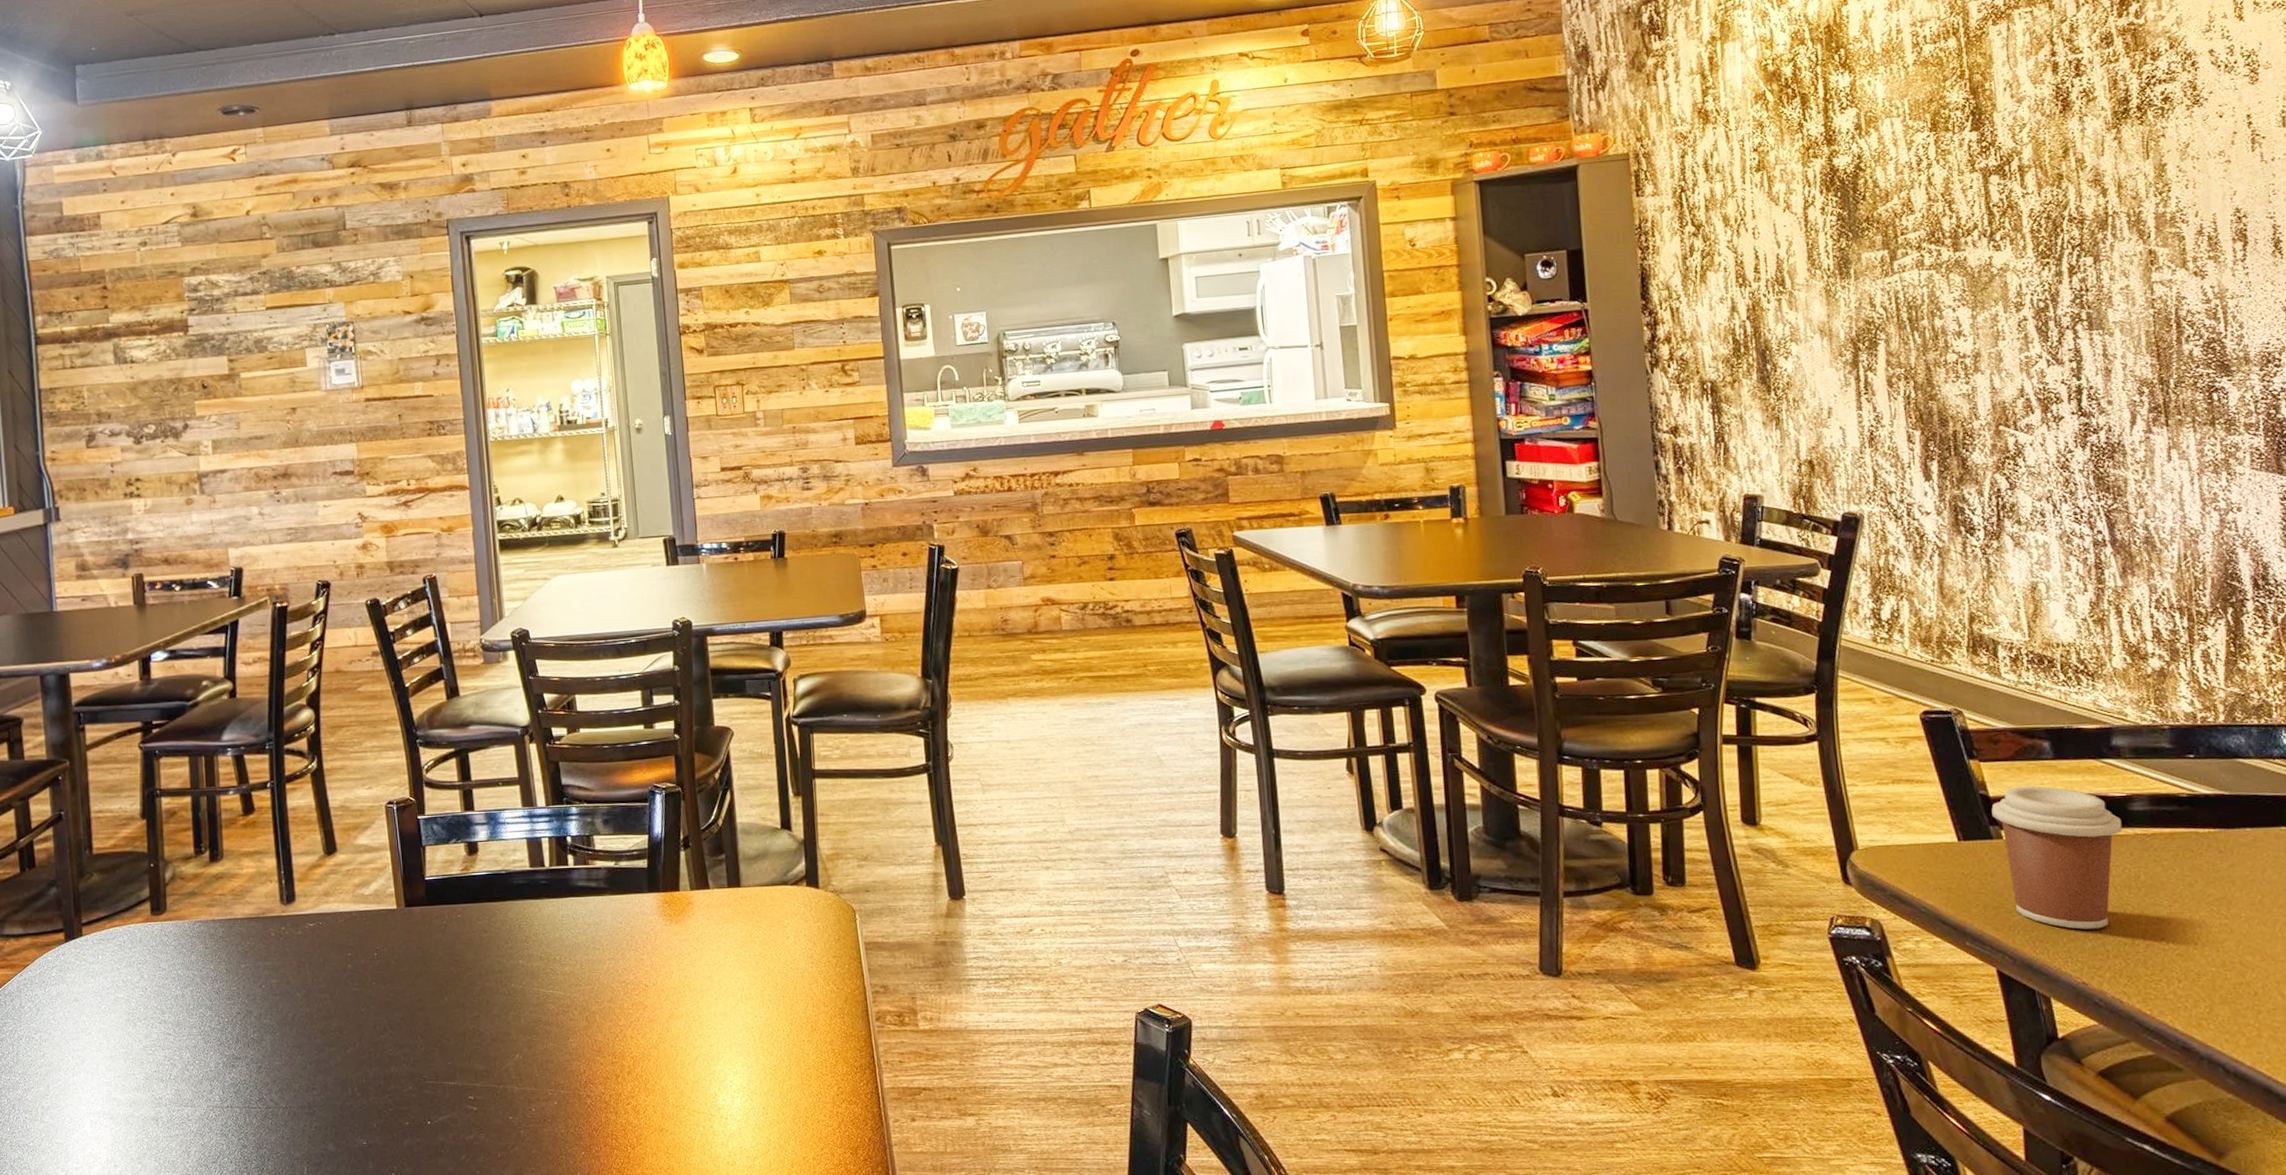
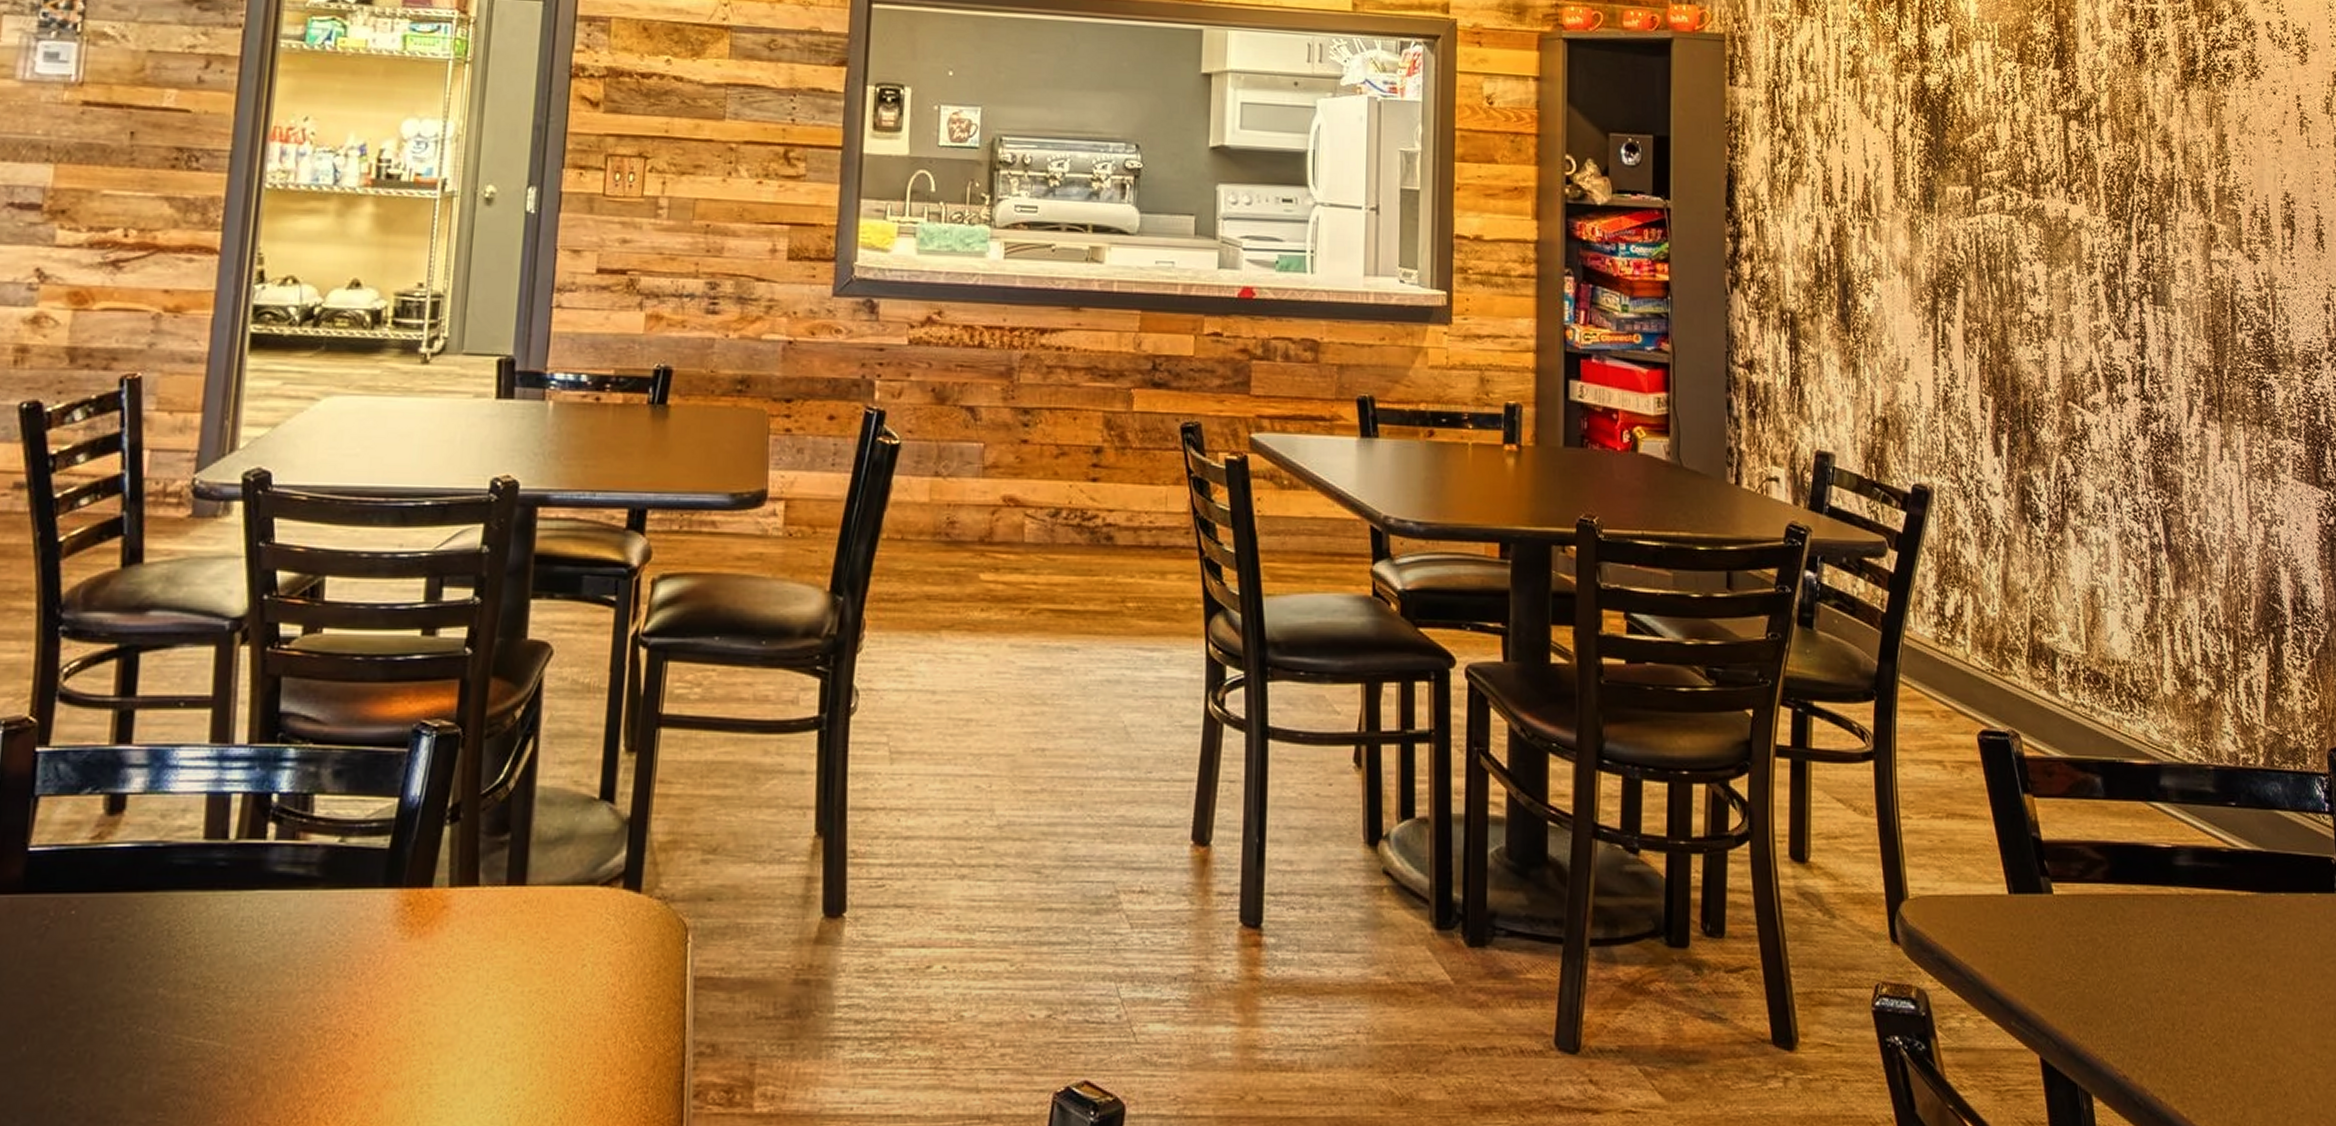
coffee cup: present [1991,786,2122,929] -> none [2043,830,2167,1009]

